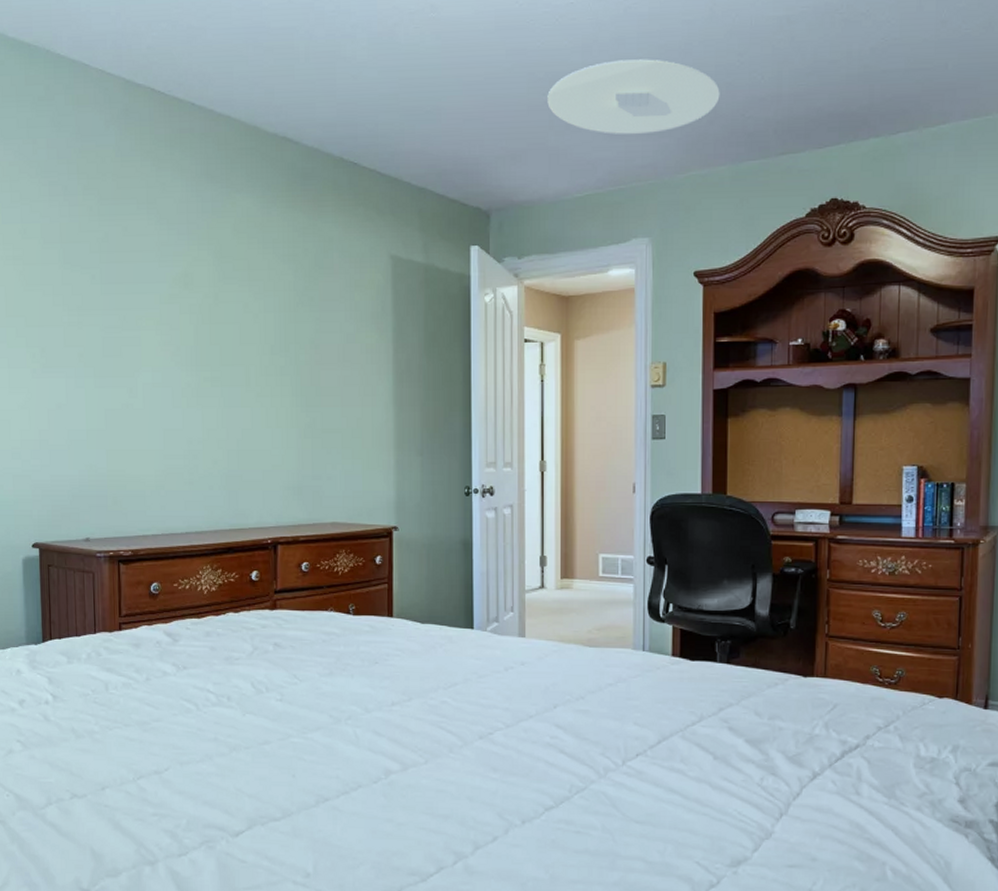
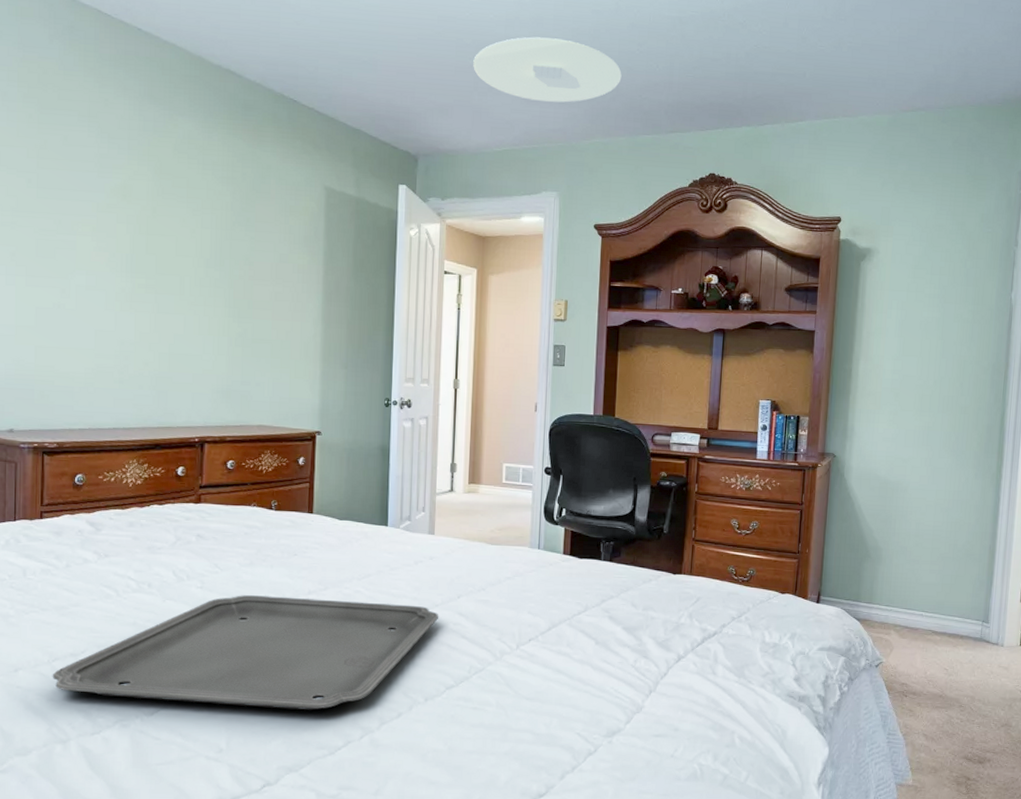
tray: none [137,707,534,833] -> present [52,595,439,710]

